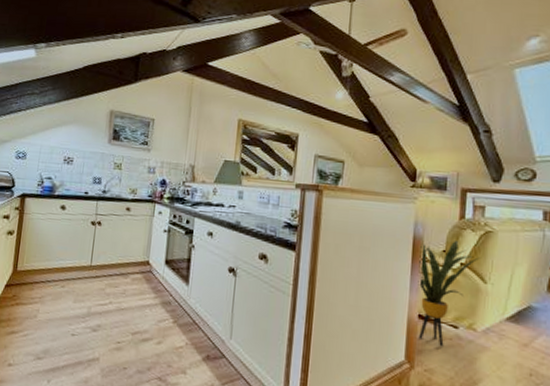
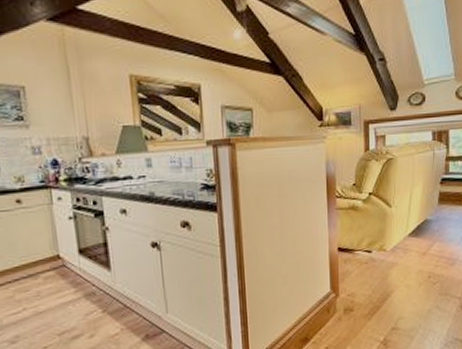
house plant: present [418,240,480,347] -> none [333,172,385,272]

